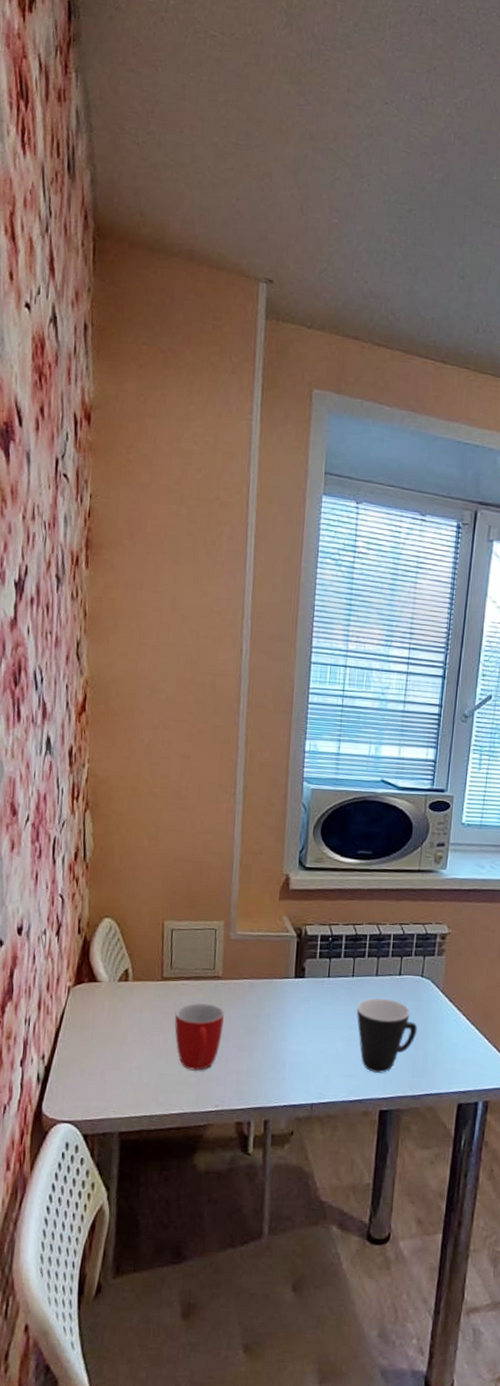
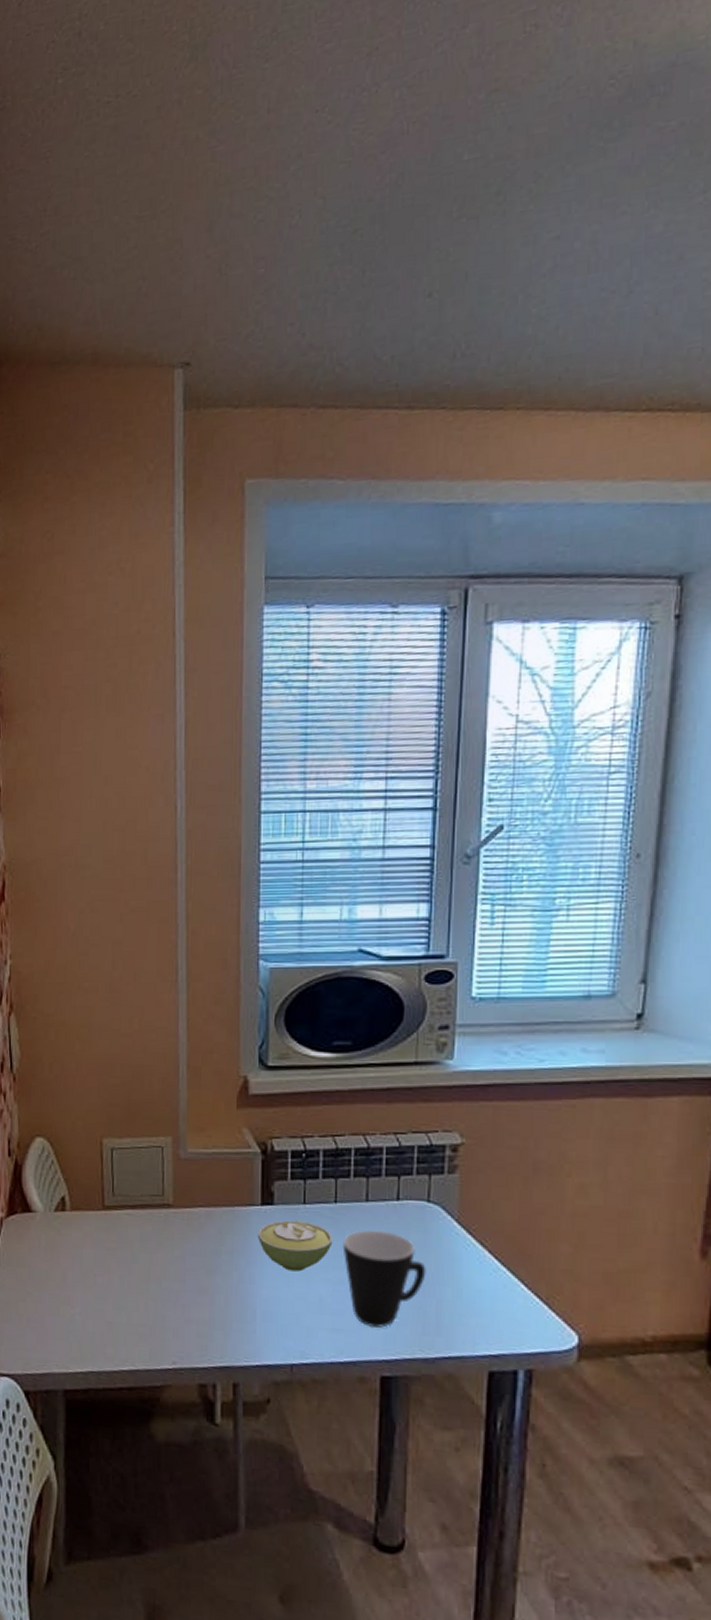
mug: present [174,1002,224,1071] -> none [119,1236,177,1319]
sugar bowl: none [290,990,349,1031] -> present [257,1220,333,1272]

